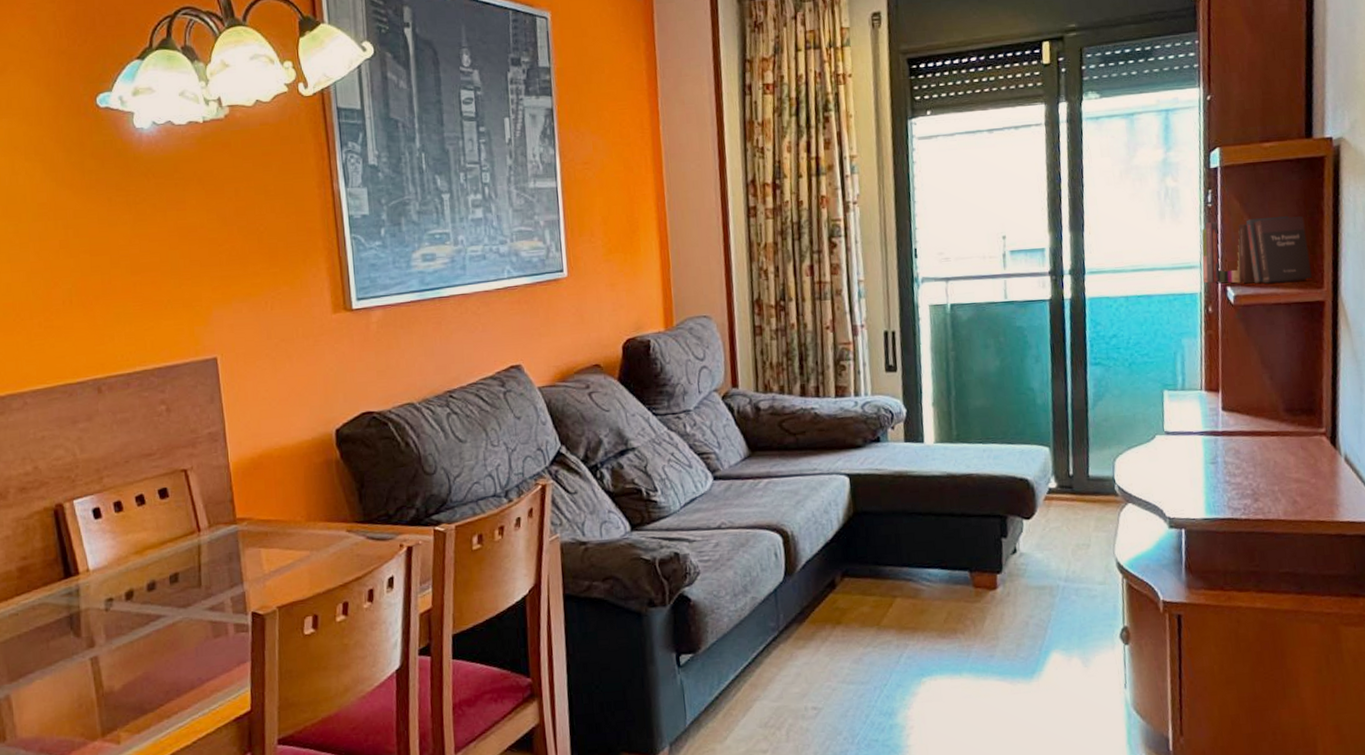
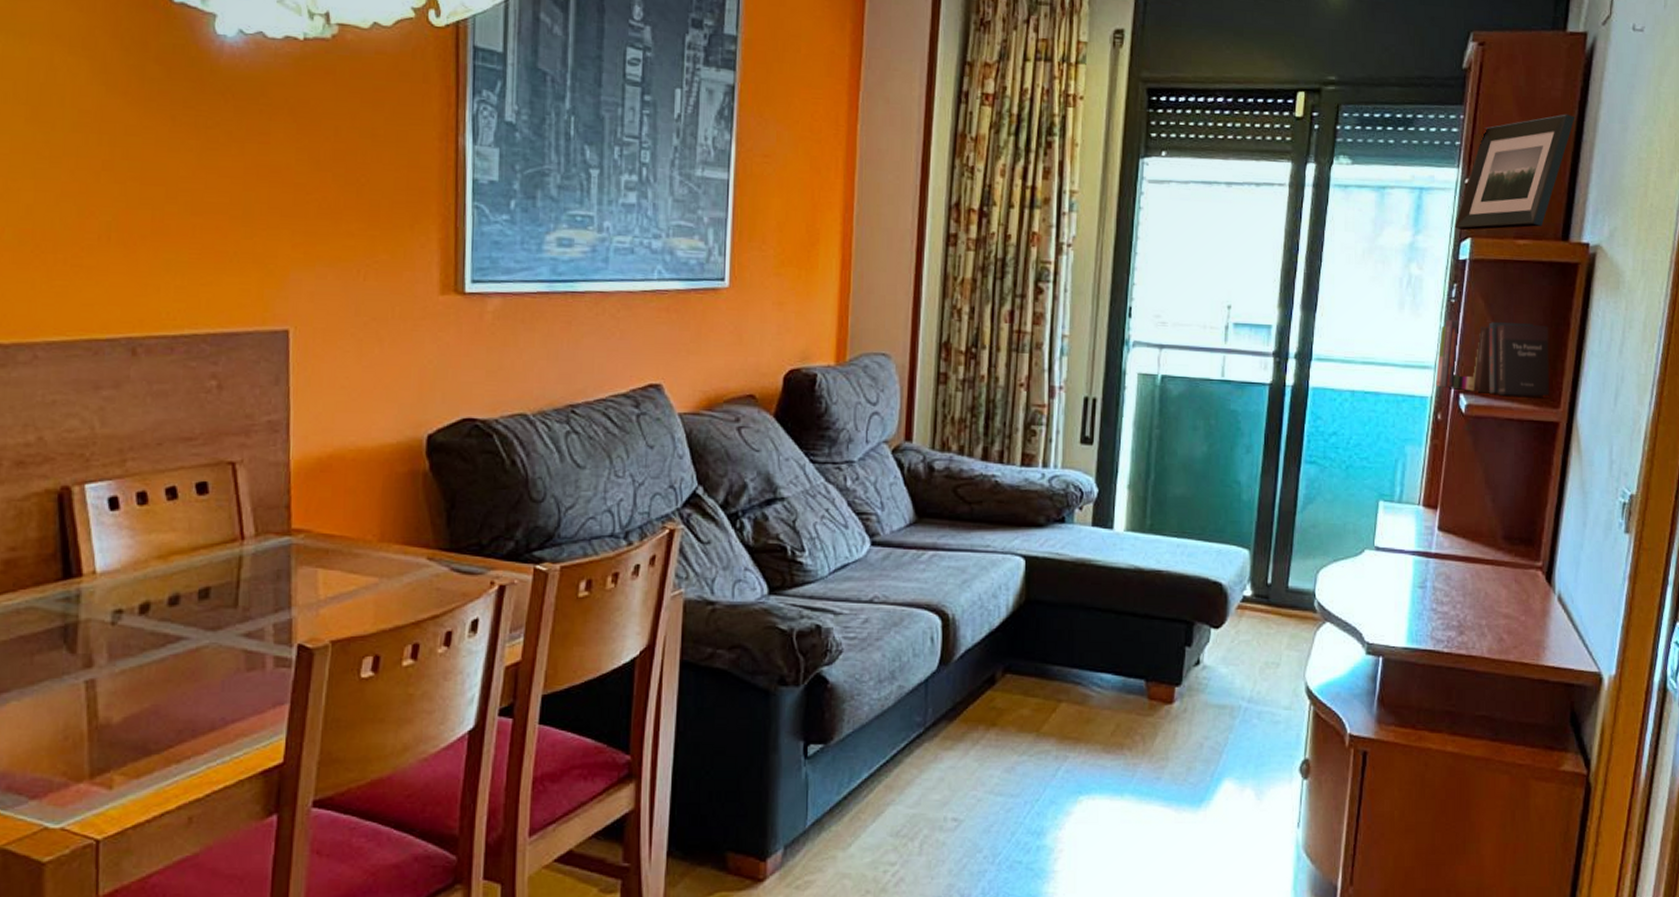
picture frame: none [1202,25,1304,142] -> present [1454,114,1575,231]

